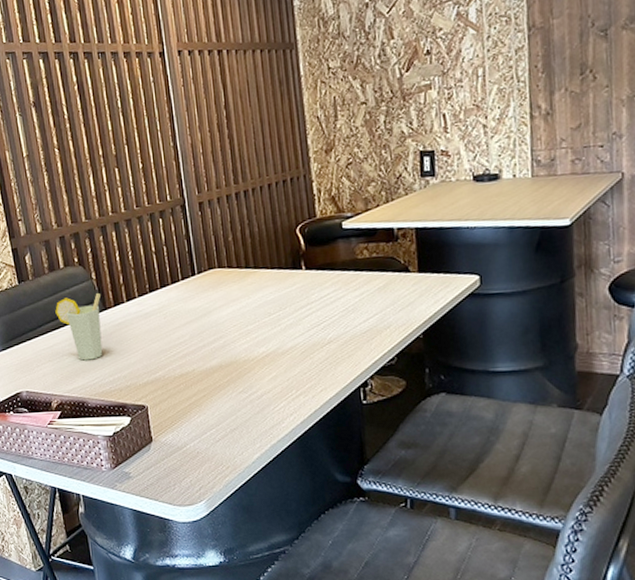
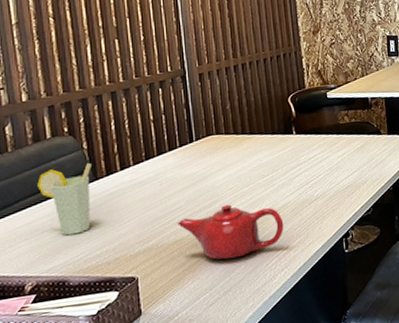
teapot: none [182,342,293,398] -> present [177,204,284,260]

